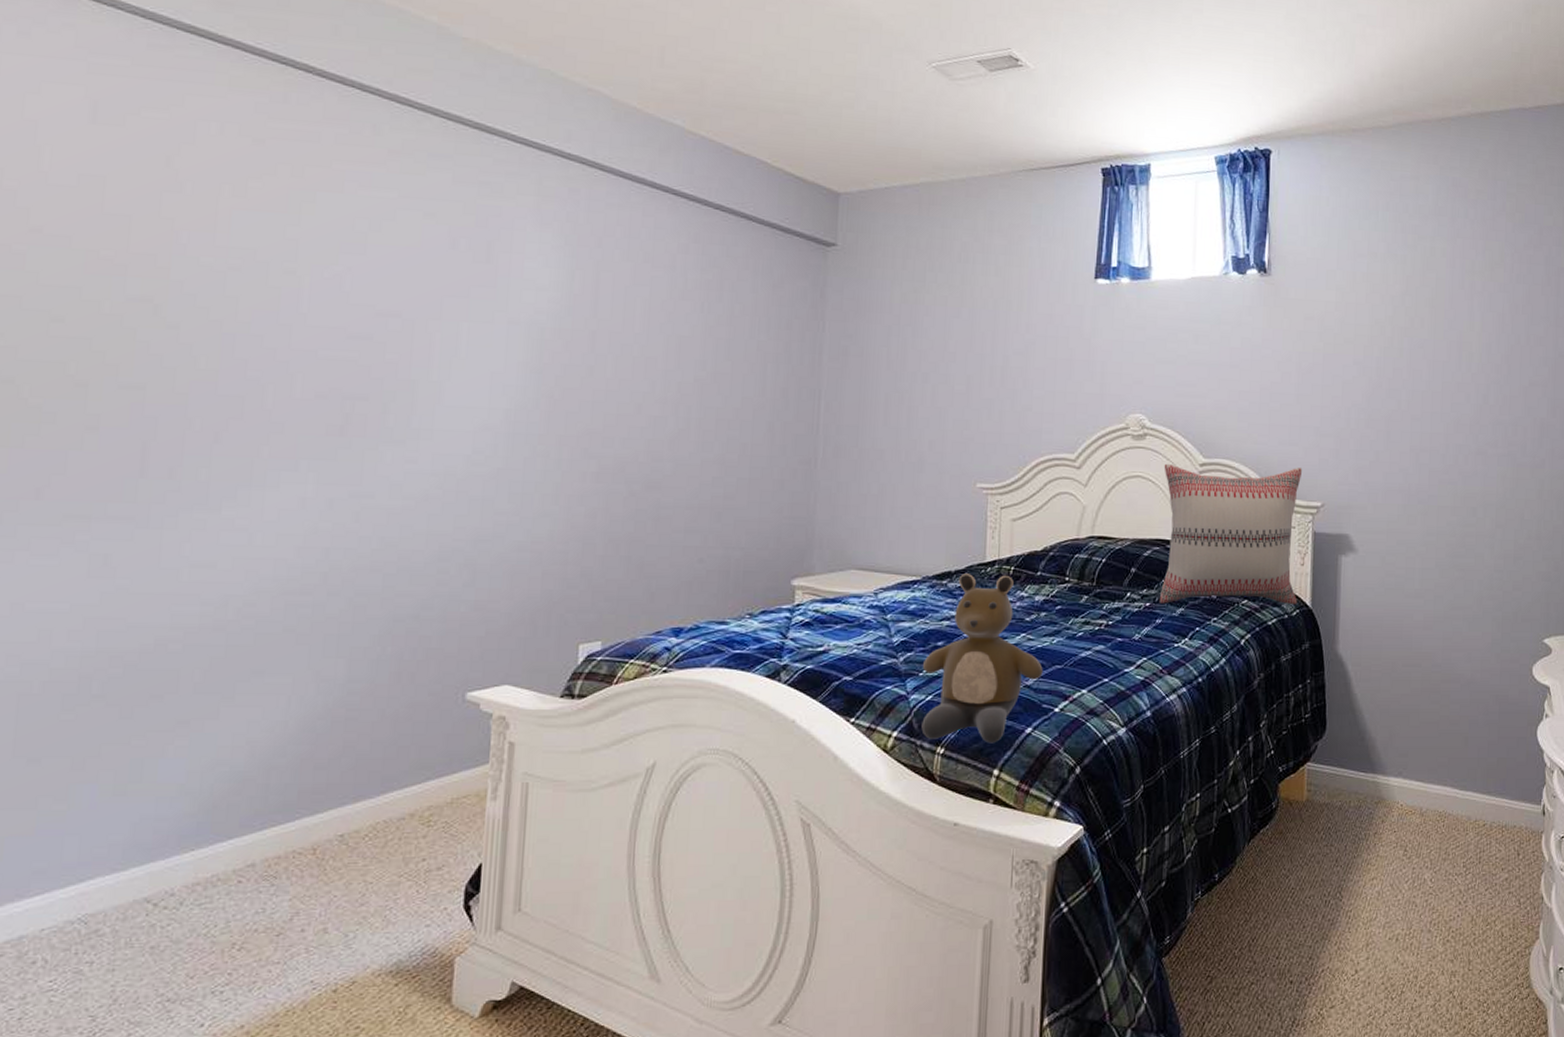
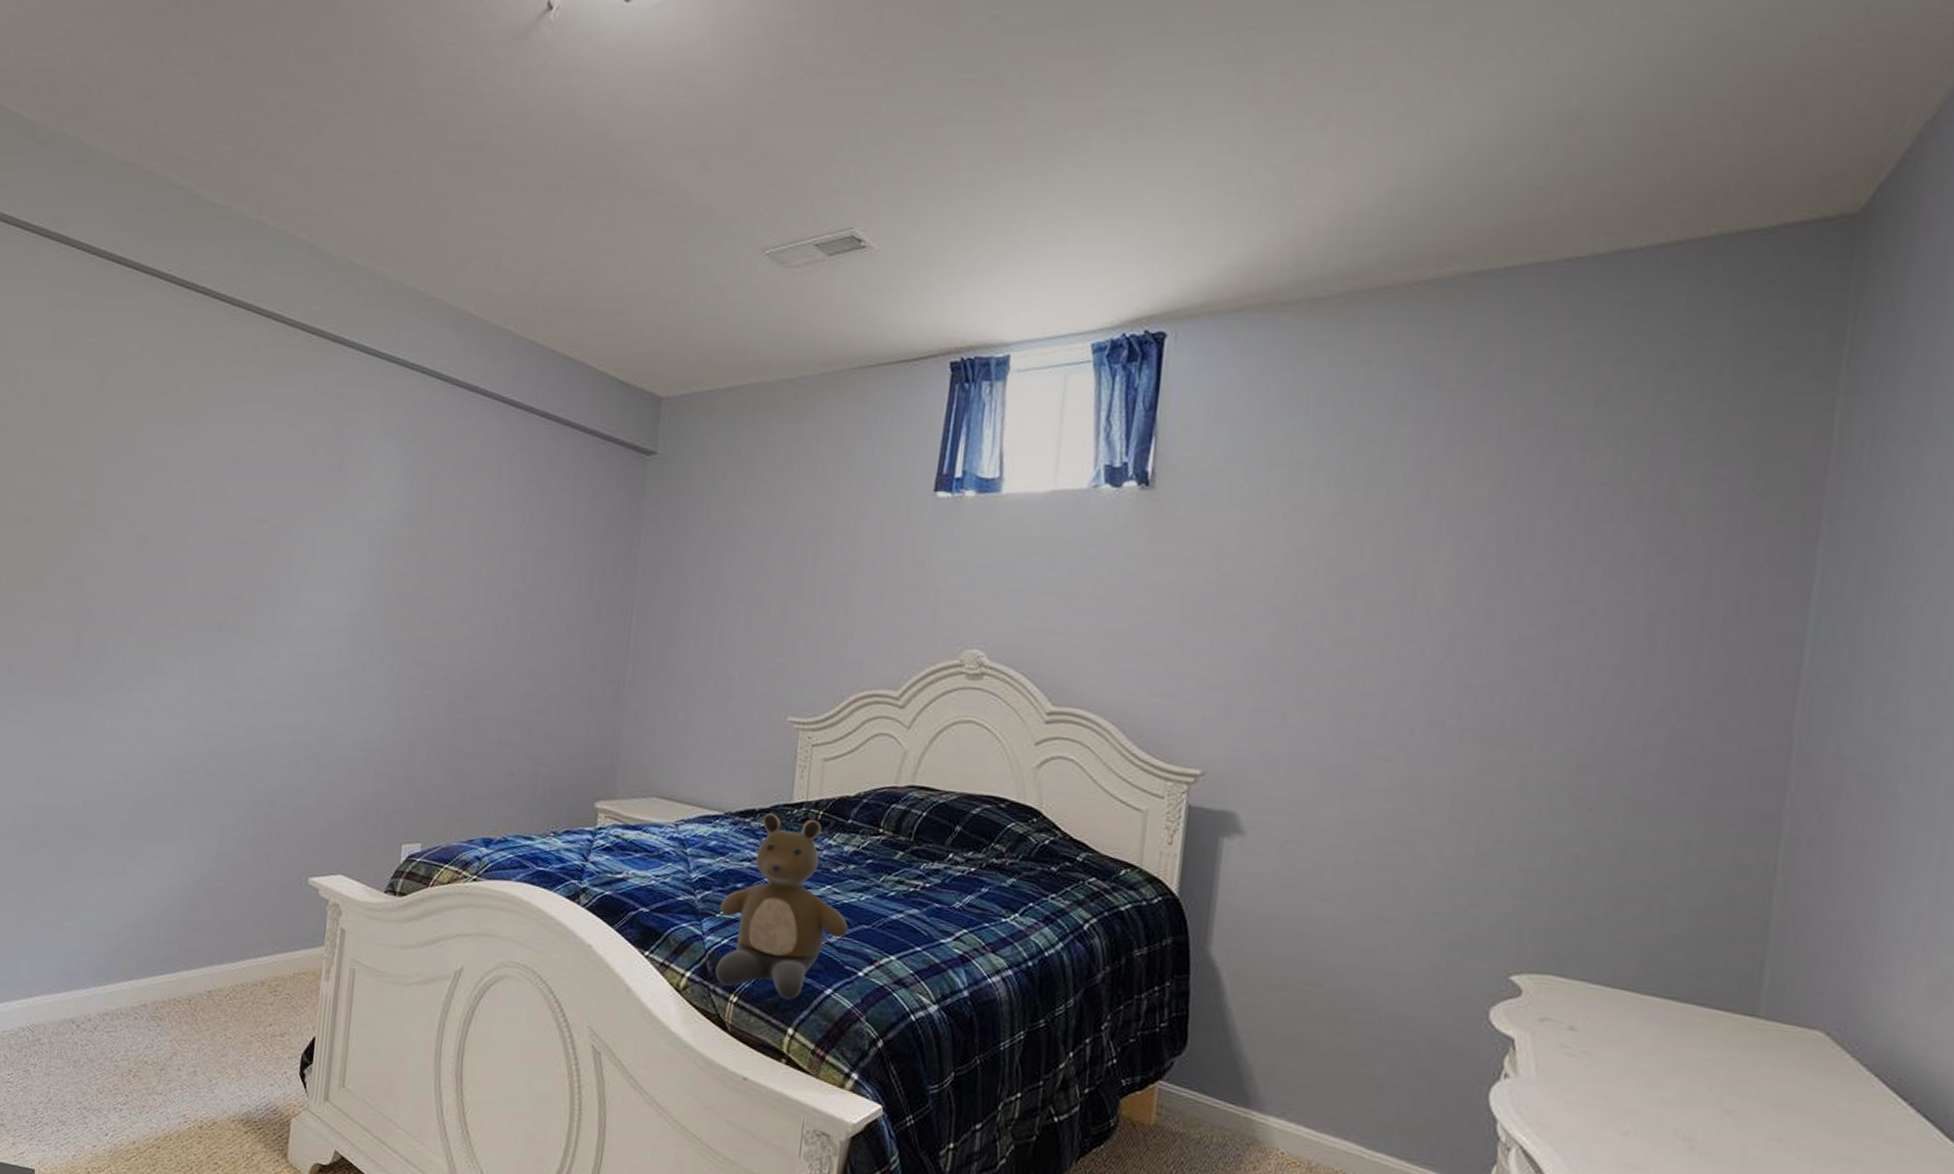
pillow: present [1159,463,1303,605] -> none [986,709,1180,891]

